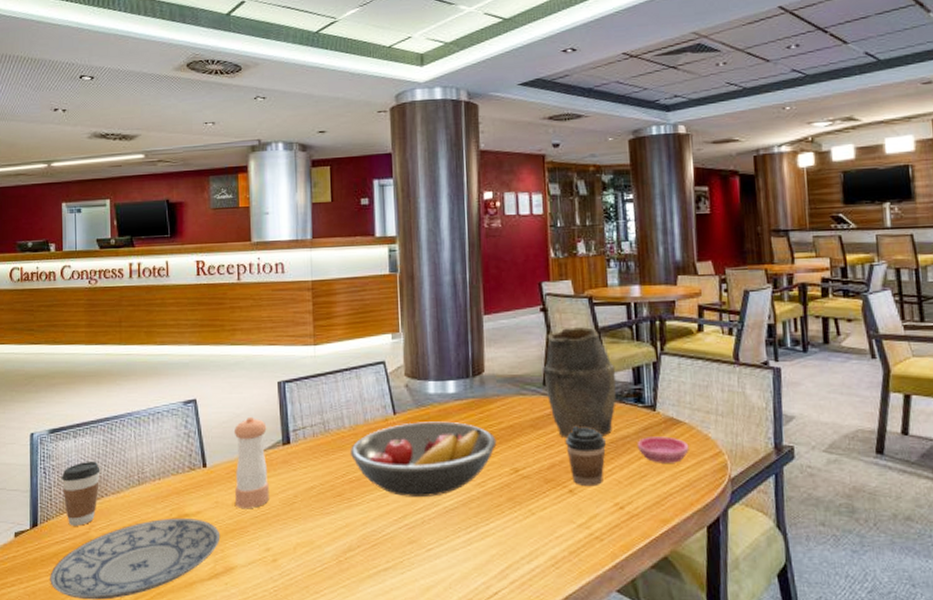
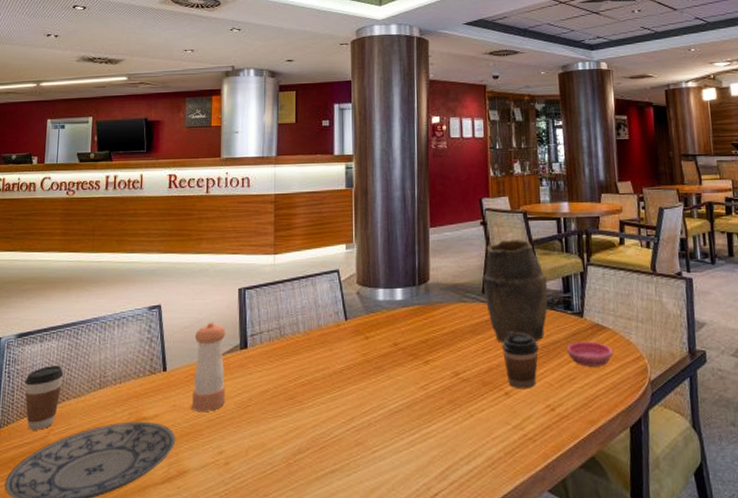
fruit bowl: present [349,421,497,497] -> none [303,327,439,400]

